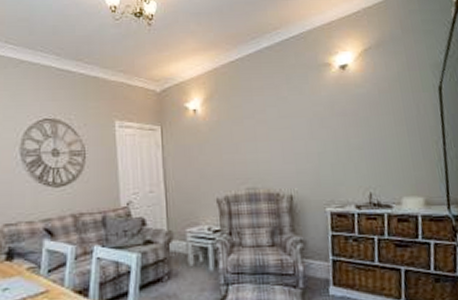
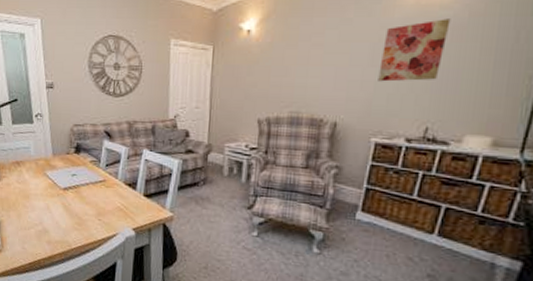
wall art: none [317,95,368,153] -> present [378,19,451,82]

